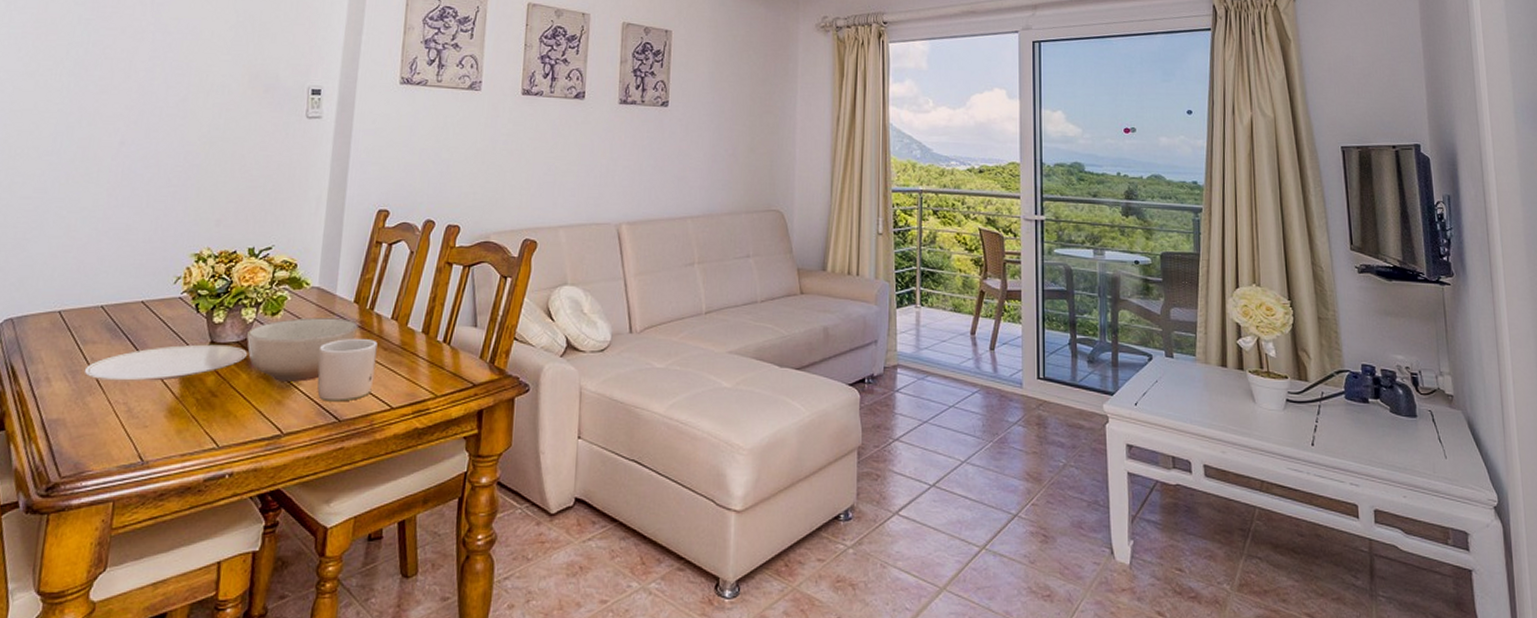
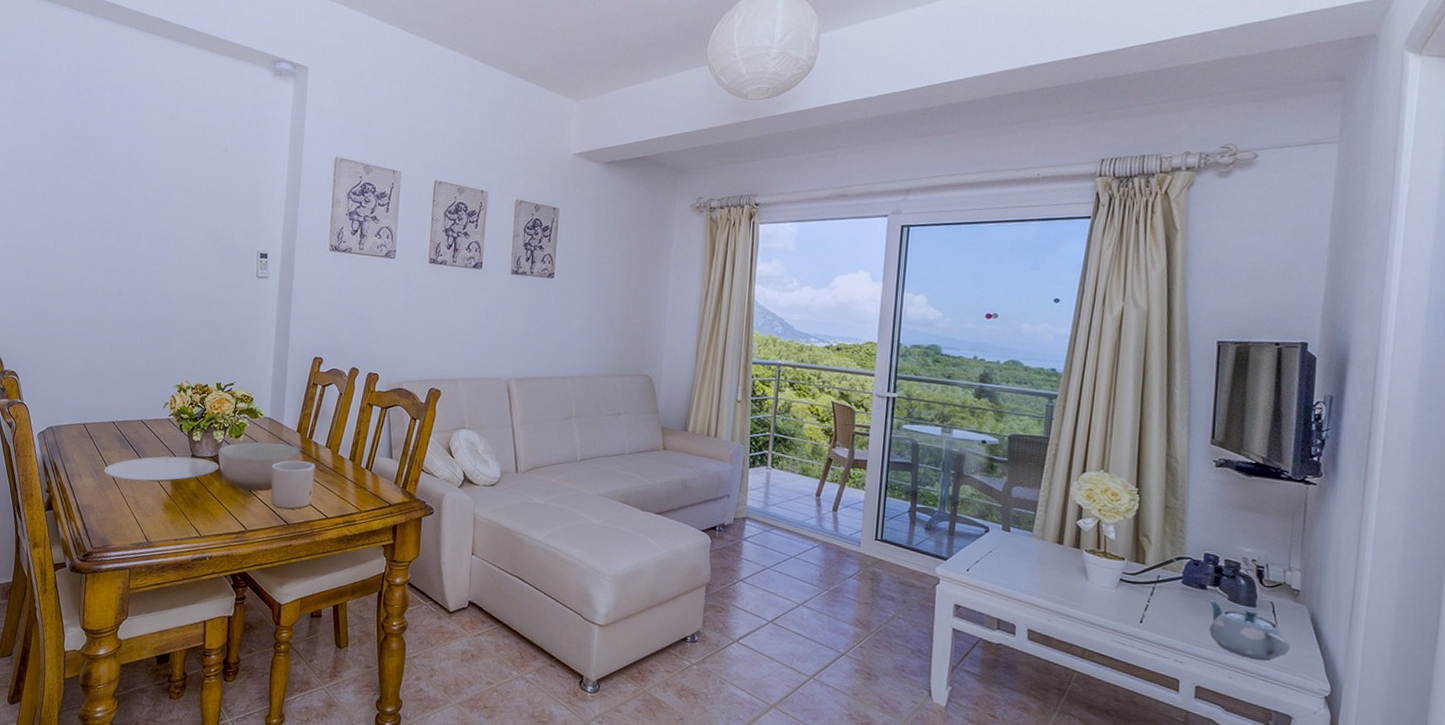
teapot: none [1373,414,1455,475] -> present [1209,600,1291,661]

